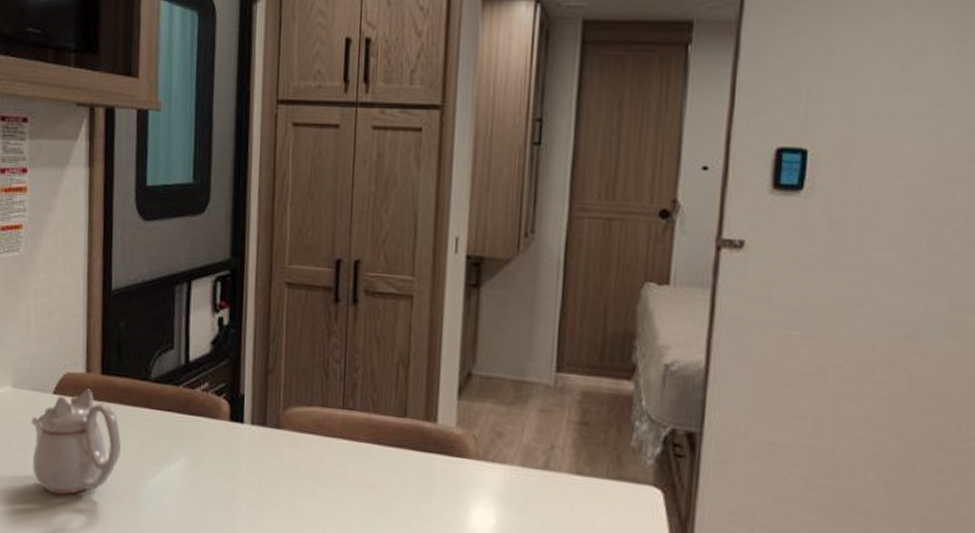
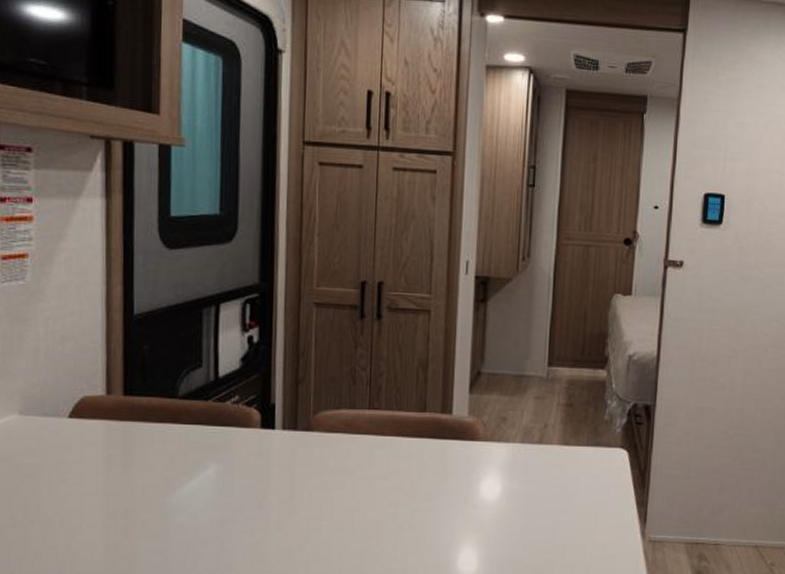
teapot: present [31,388,121,496] -> none [42,410,147,515]

